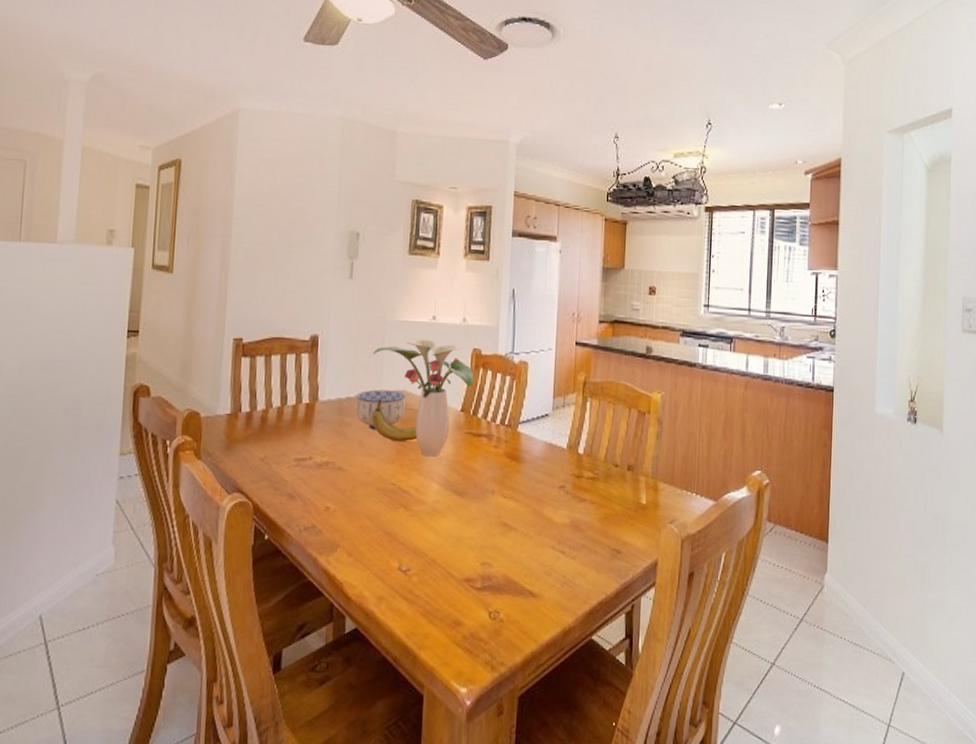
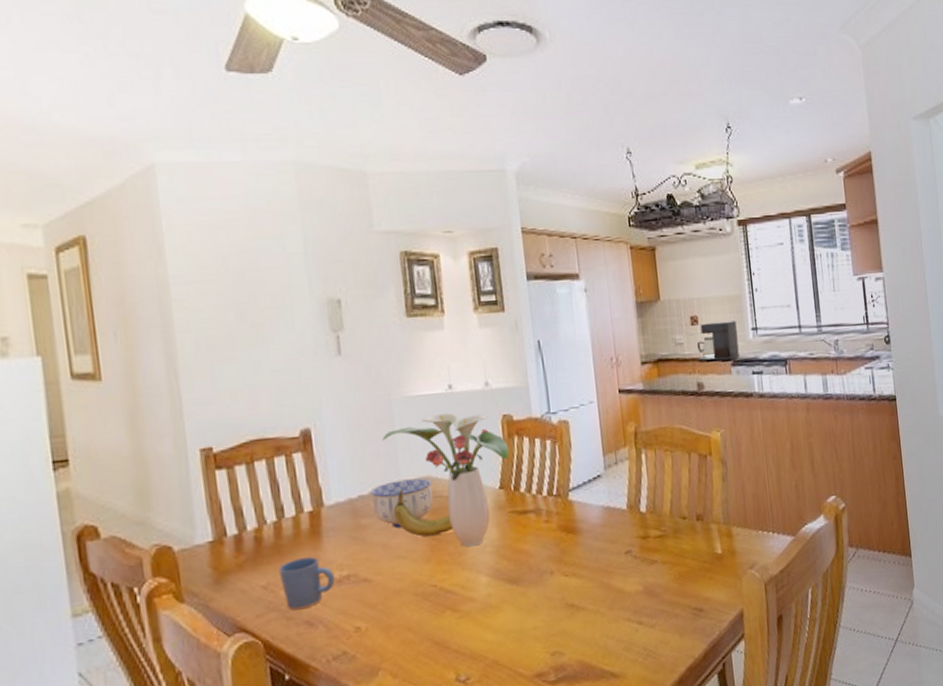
mug: none [274,441,317,483] -> present [278,557,336,611]
coffee maker: none [650,294,690,332] -> present [696,320,740,363]

